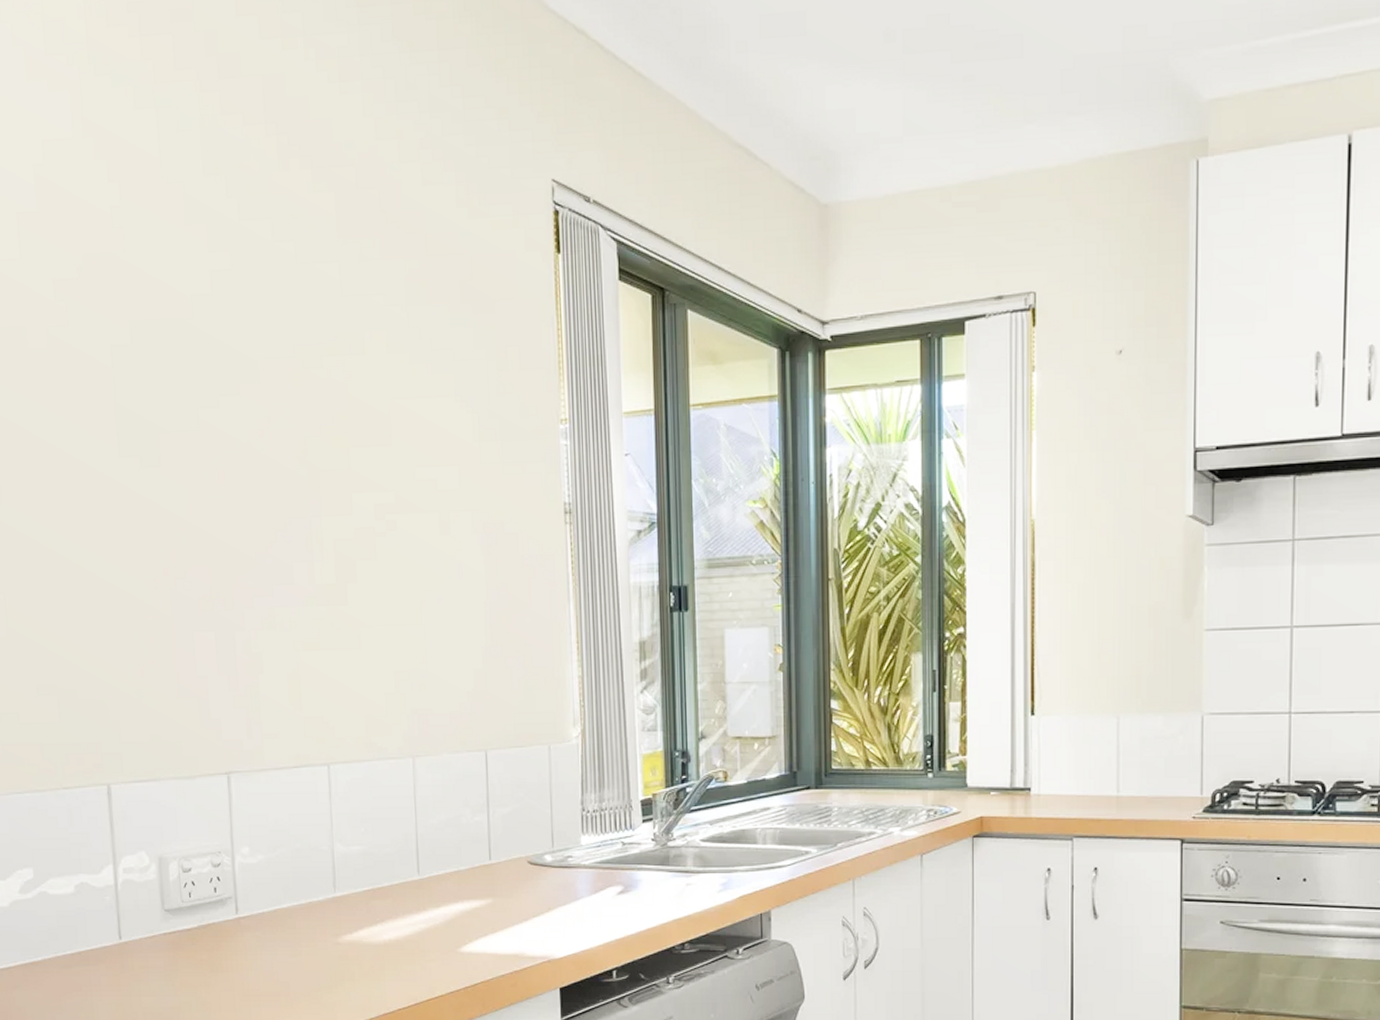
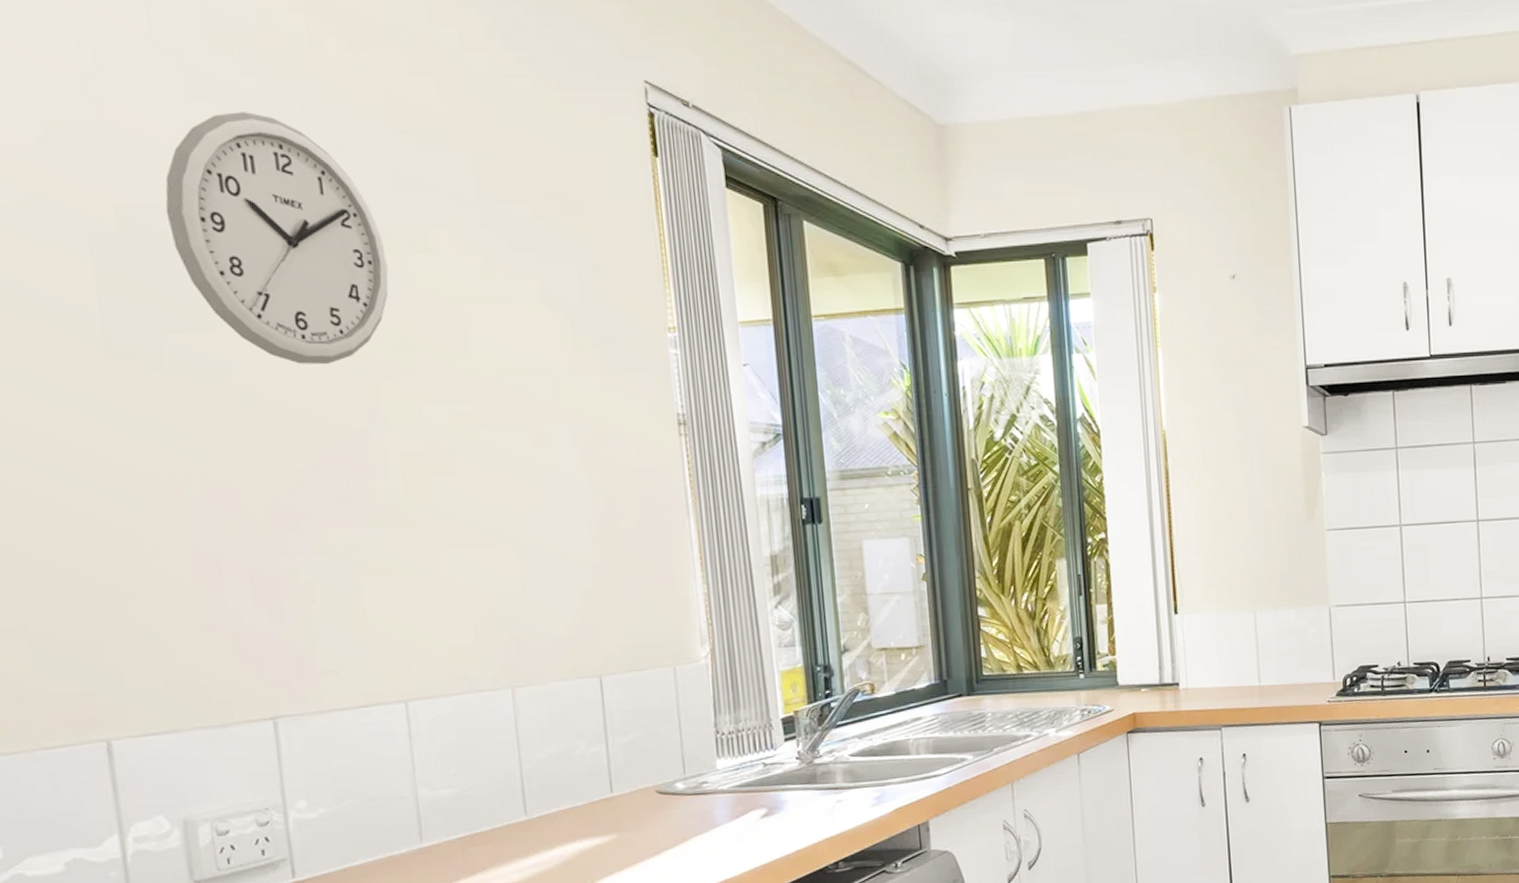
wall clock: none [166,232,332,459] -> present [165,112,389,364]

